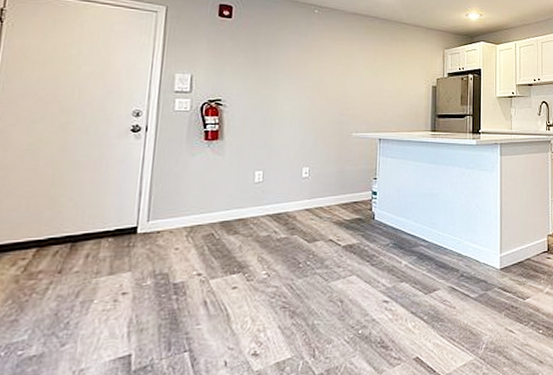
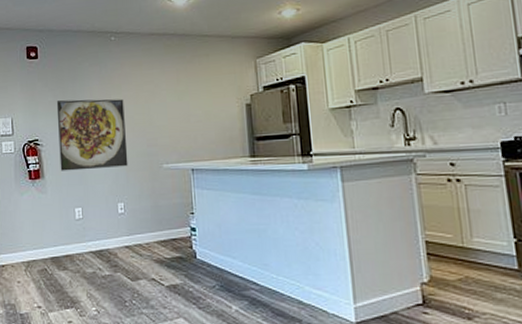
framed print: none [243,63,321,134] -> present [56,99,128,171]

